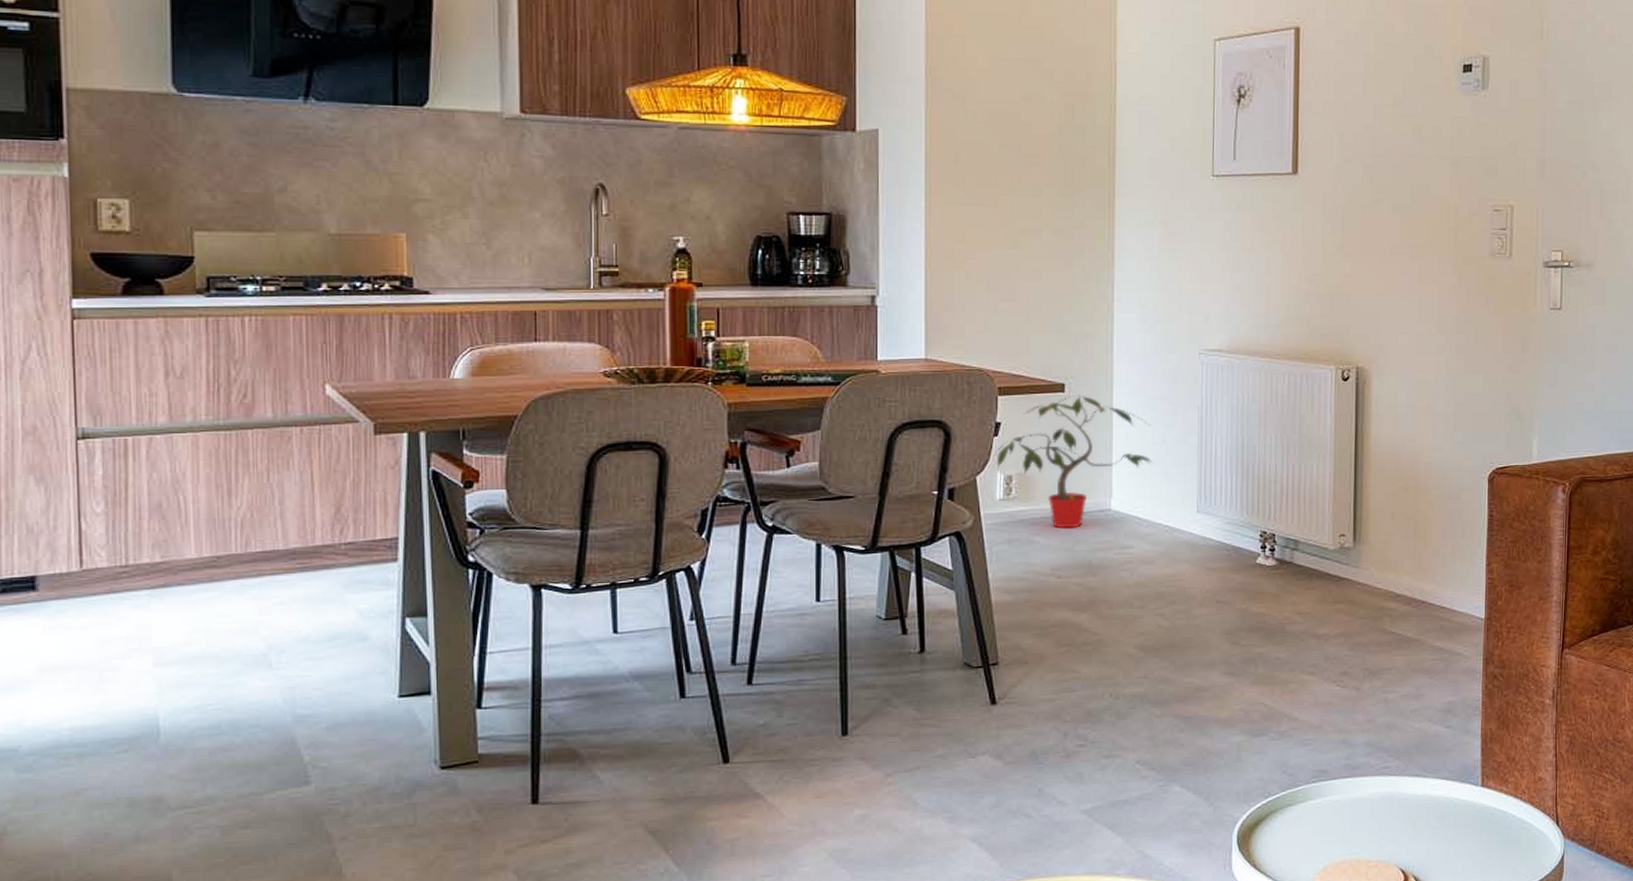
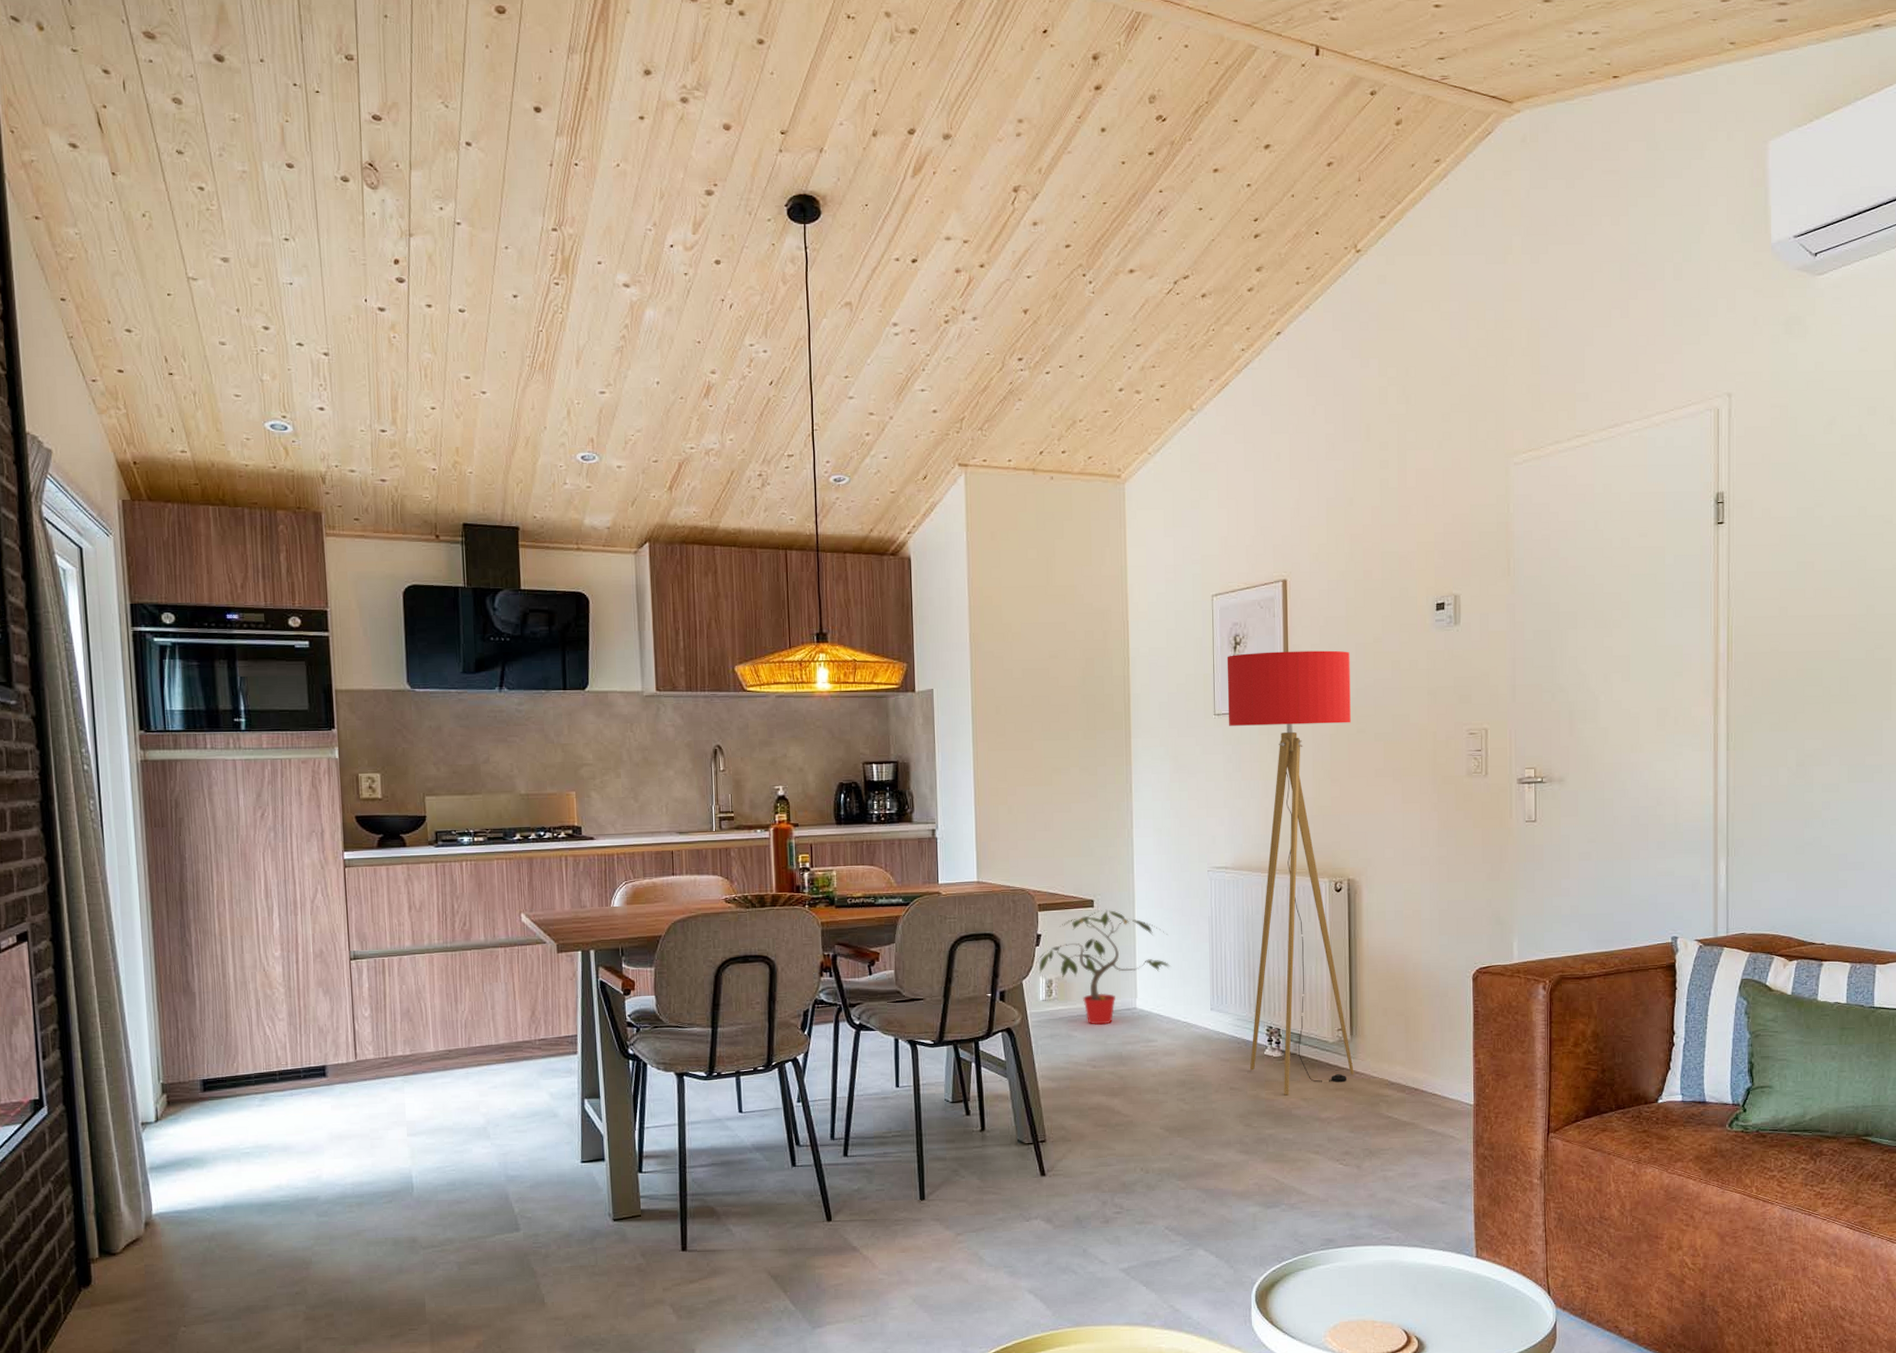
floor lamp: none [1228,107,1367,610] -> present [1227,650,1354,1096]

